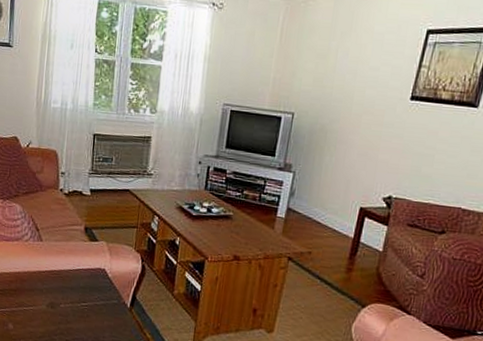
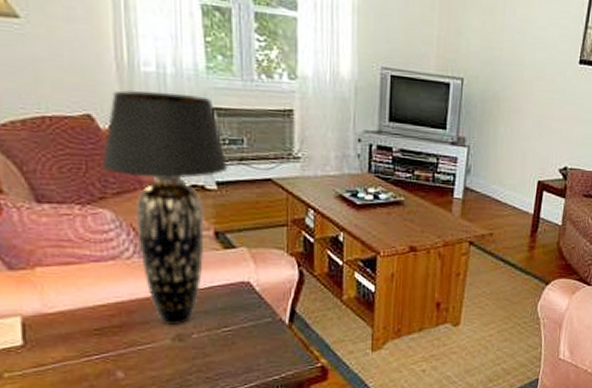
table lamp: none [19,120,100,295] -> present [102,90,229,325]

